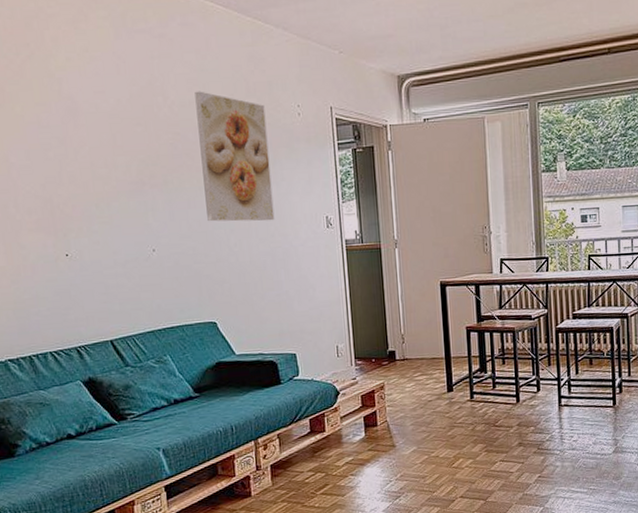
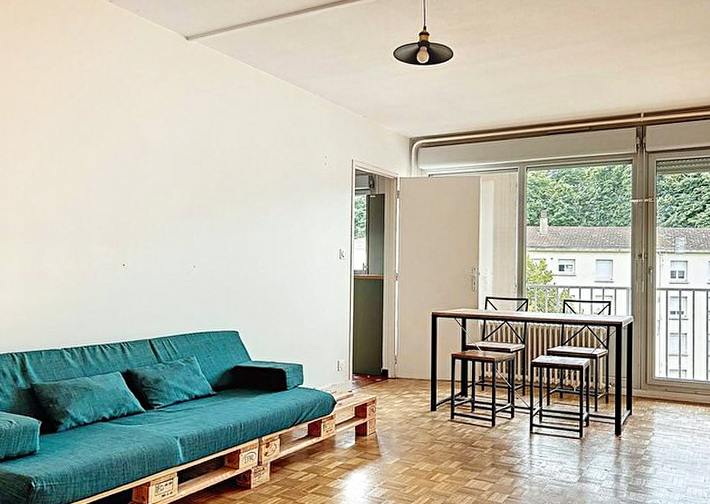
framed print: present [195,91,275,222] -> none [241,140,298,250]

